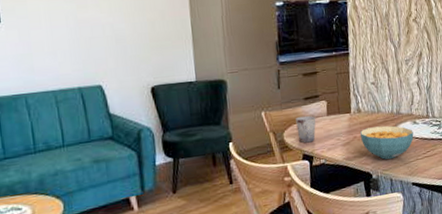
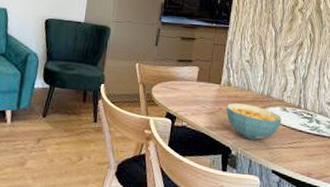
cup: present [296,115,316,143] -> none [165,75,186,103]

